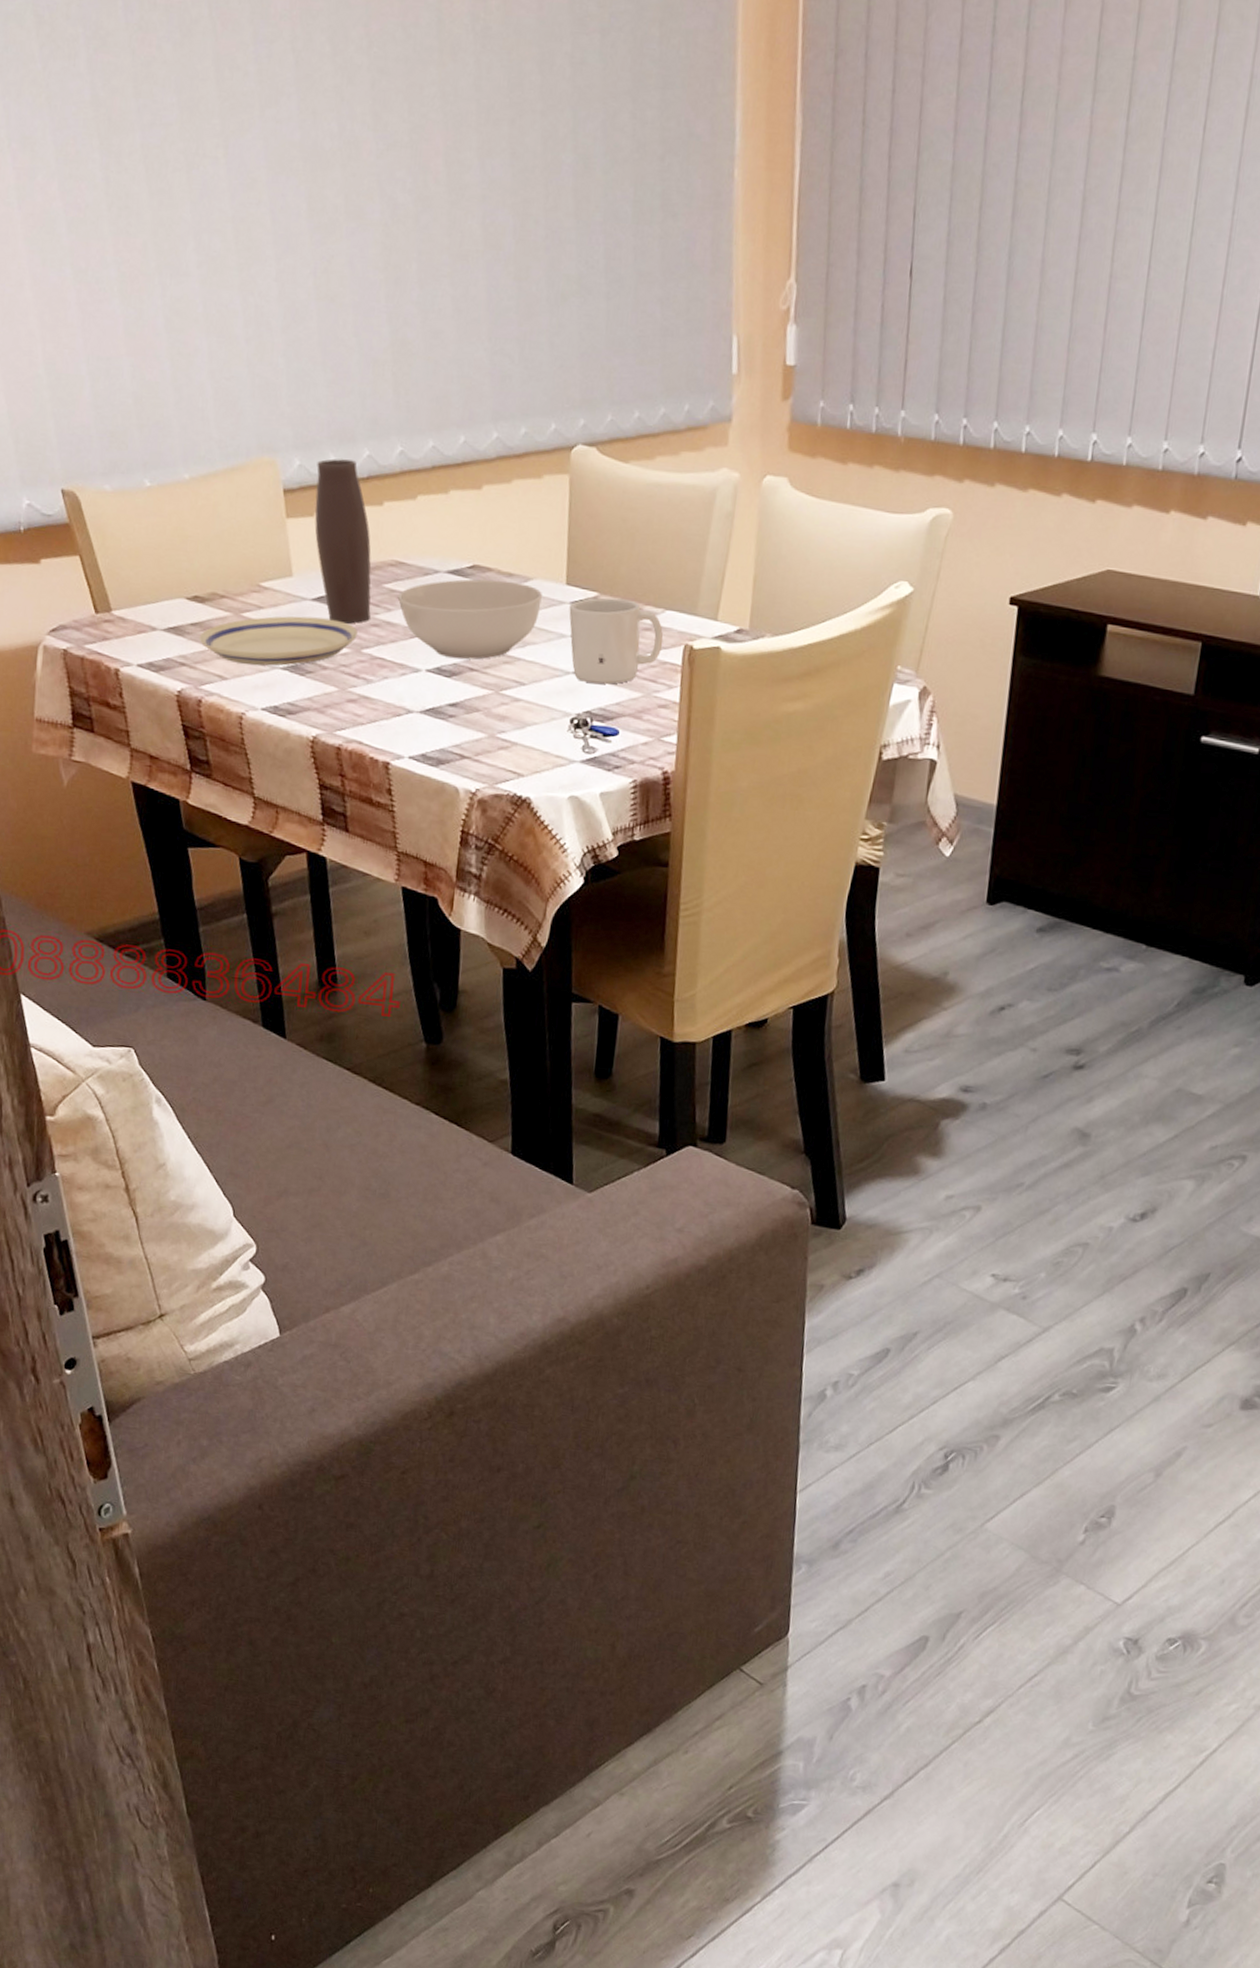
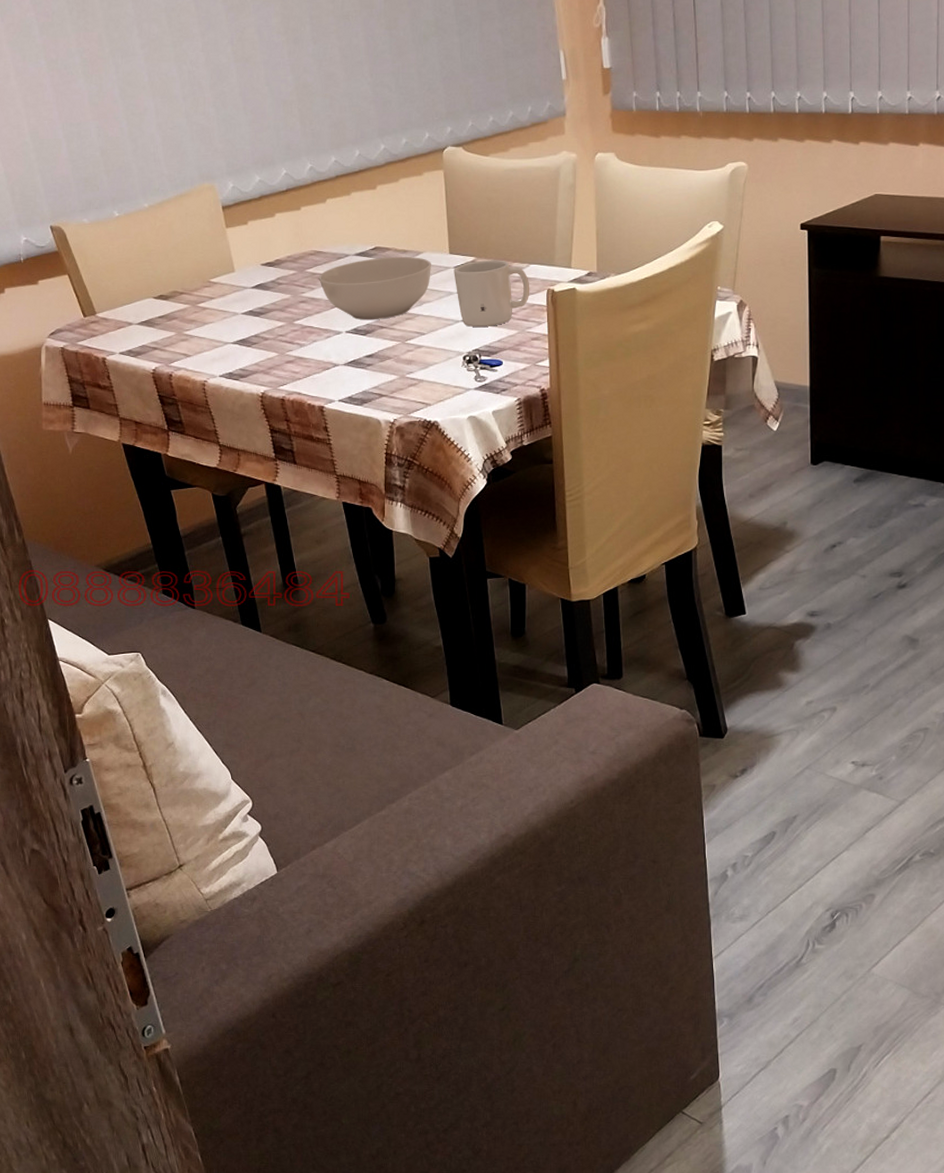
plate: present [199,616,358,666] -> none [166,301,290,343]
vase: present [314,458,371,624] -> none [246,178,298,303]

